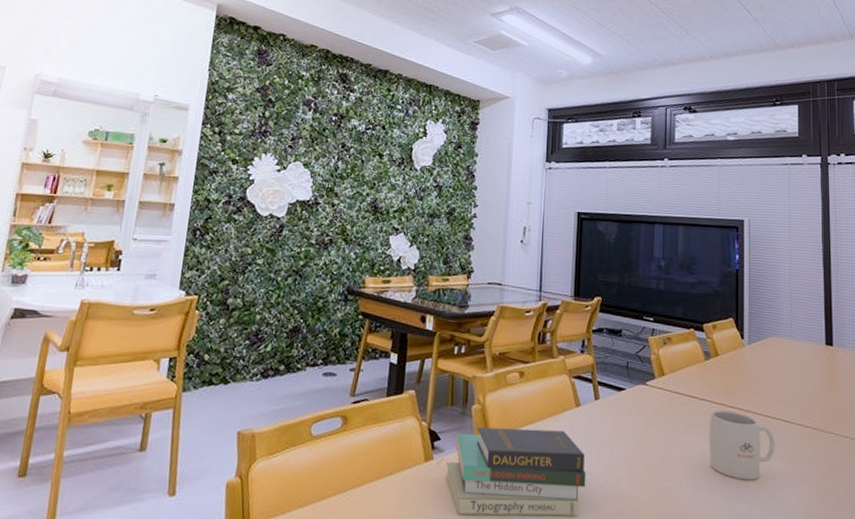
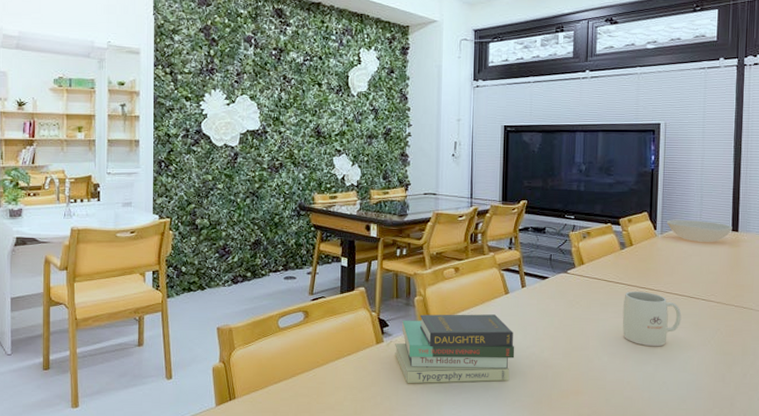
bowl: none [754,328,826,357] -> present [666,220,732,242]

